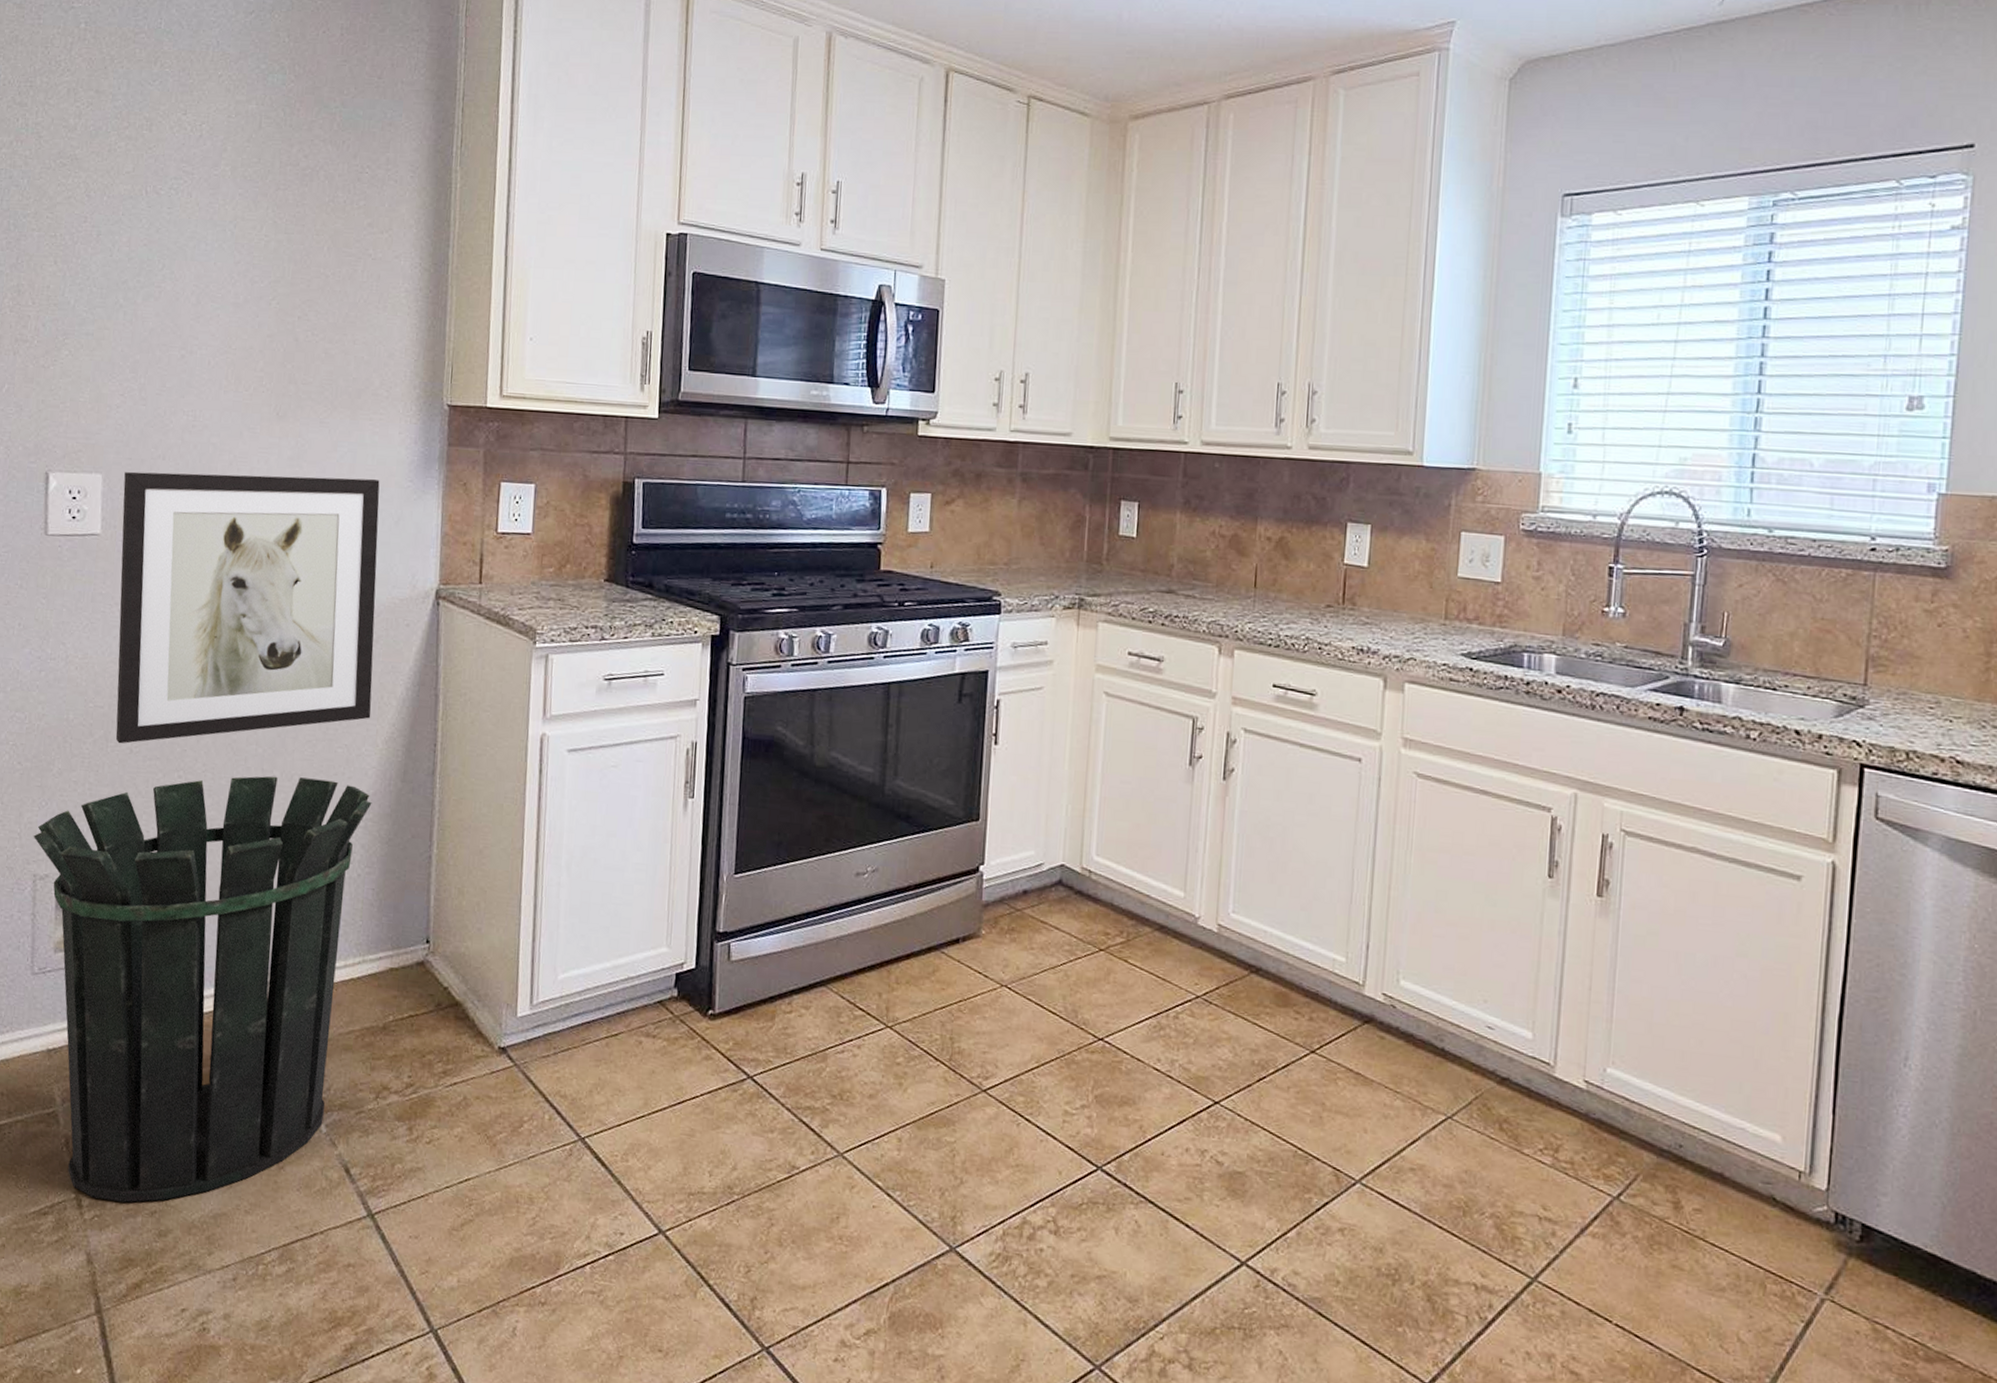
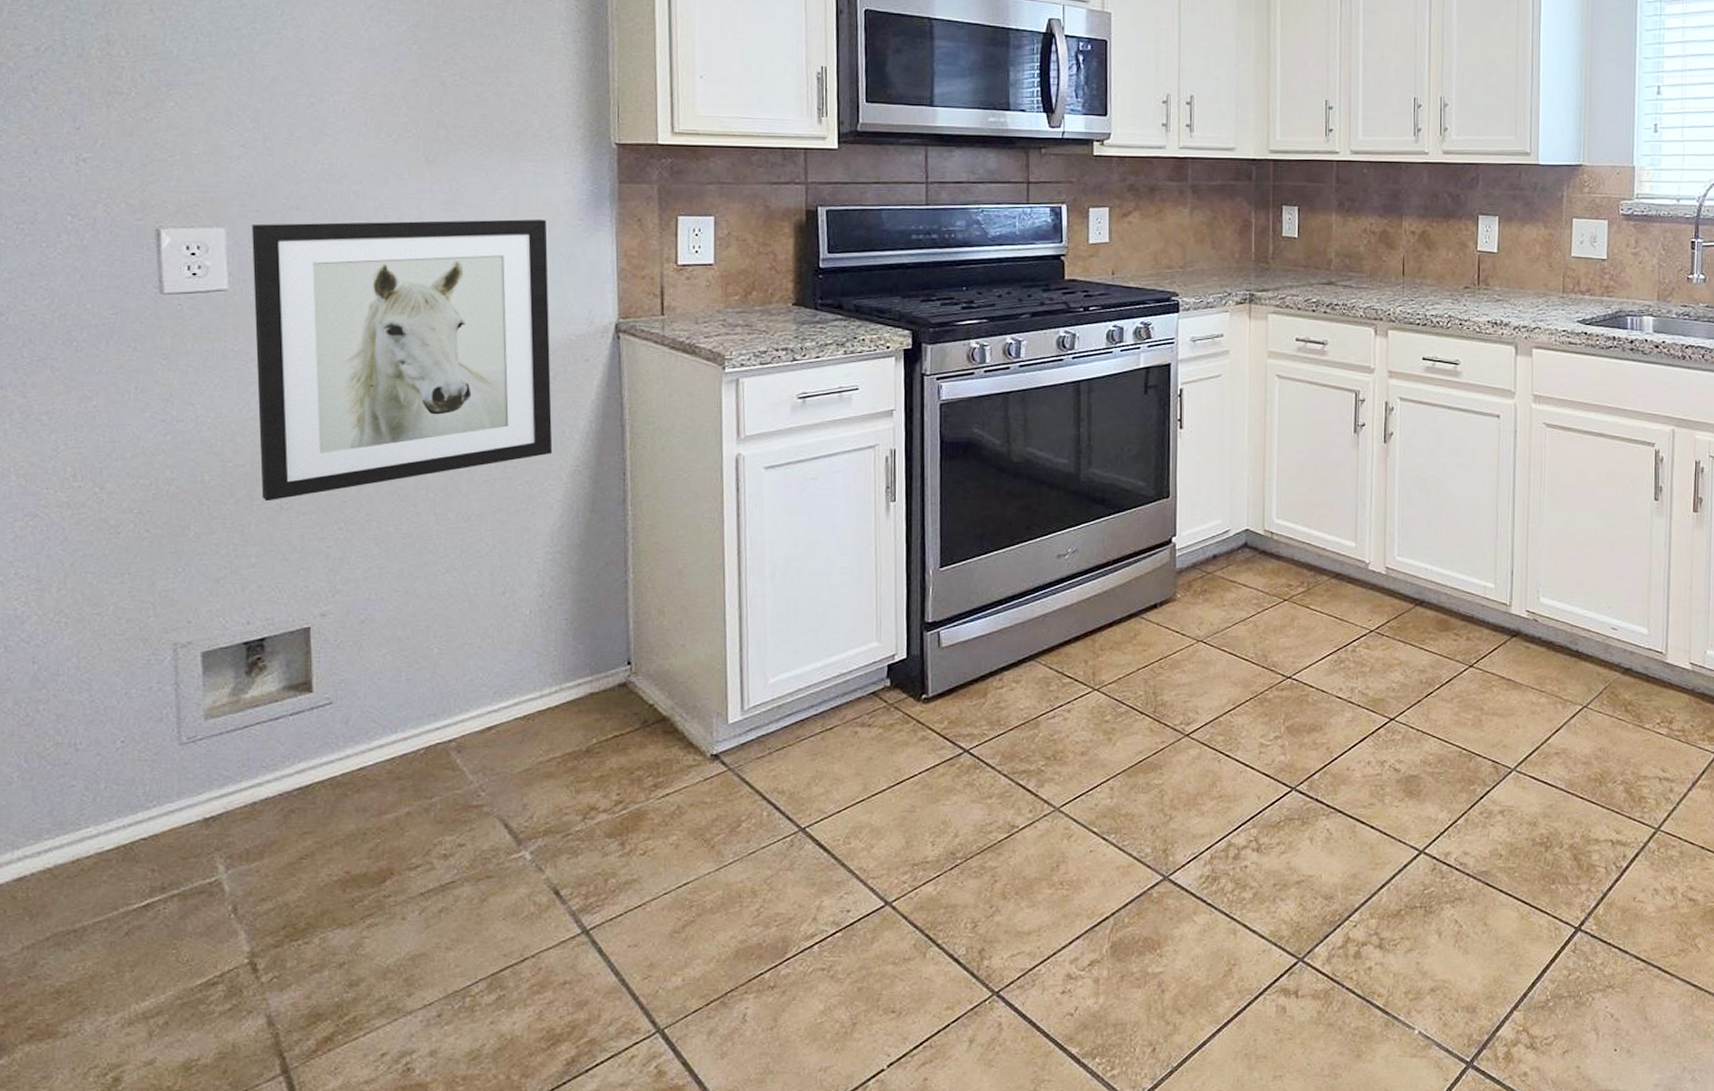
waste bin: present [33,776,372,1203] -> none [170,518,560,960]

